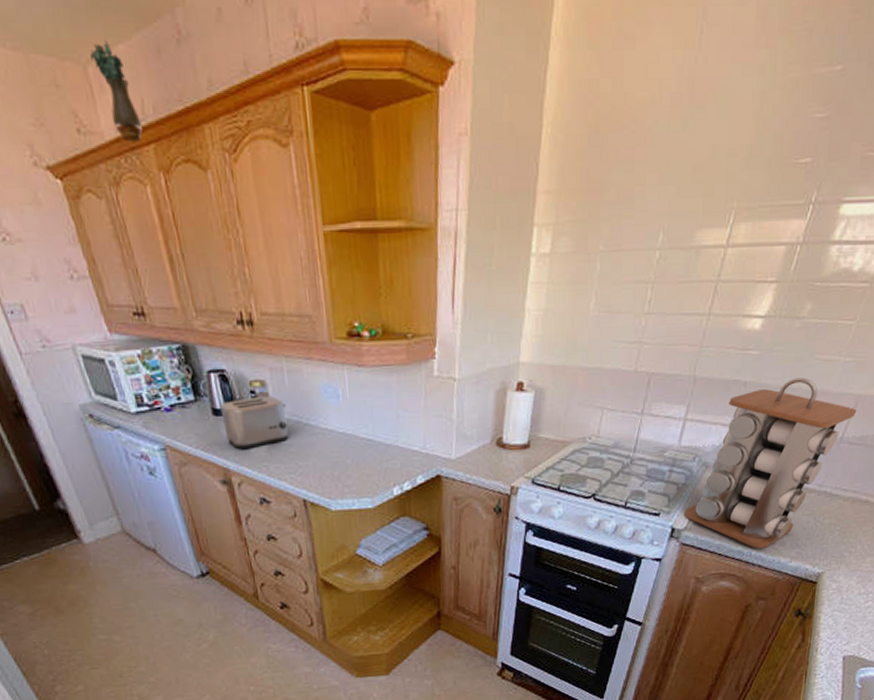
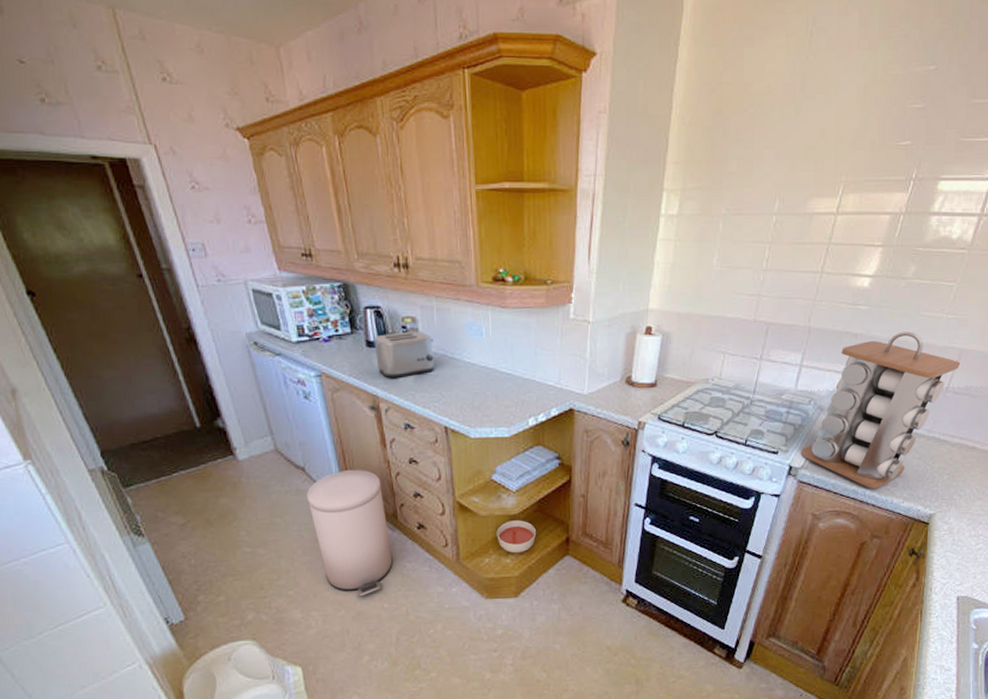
vase: present [90,40,142,143] -> none [283,27,322,111]
pedal bin: none [160,548,257,681] -> present [307,469,393,597]
bowl: none [364,595,407,630] -> present [496,520,537,554]

